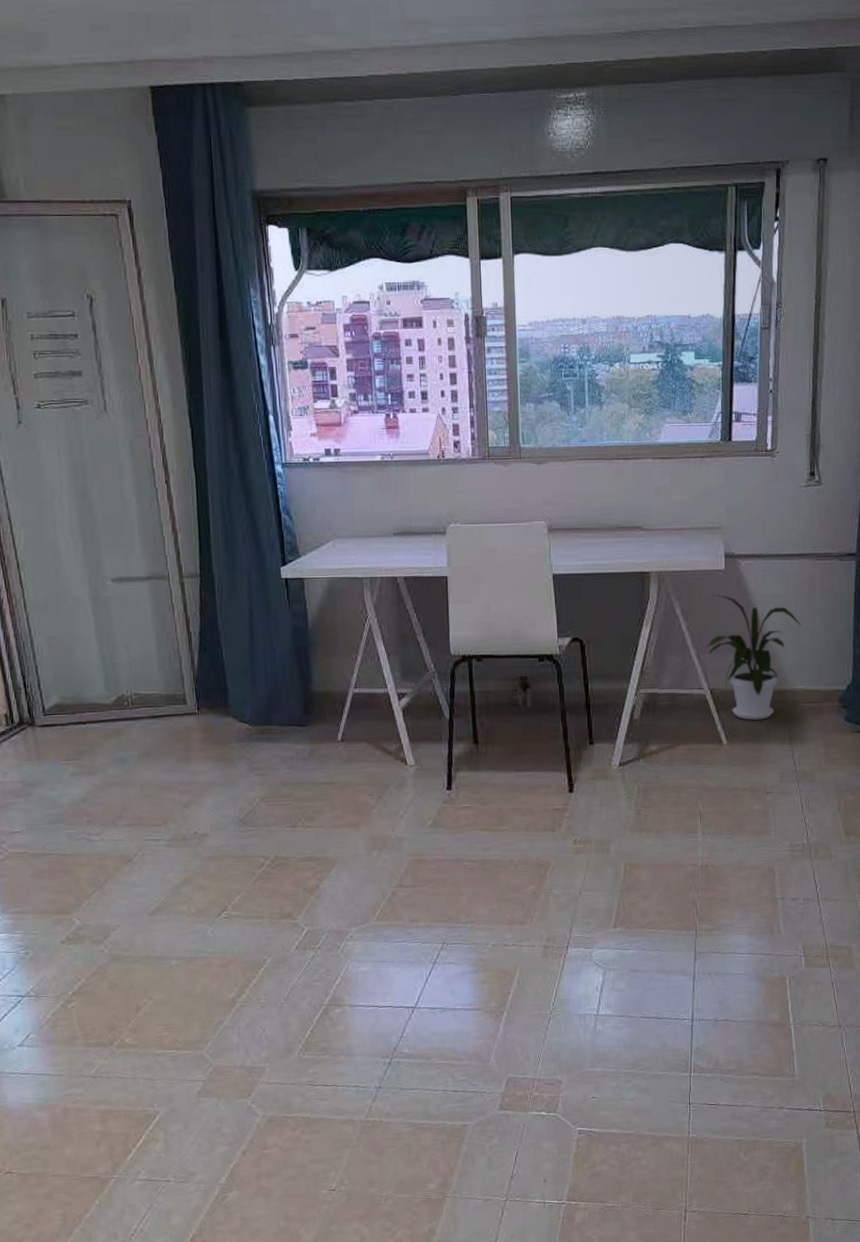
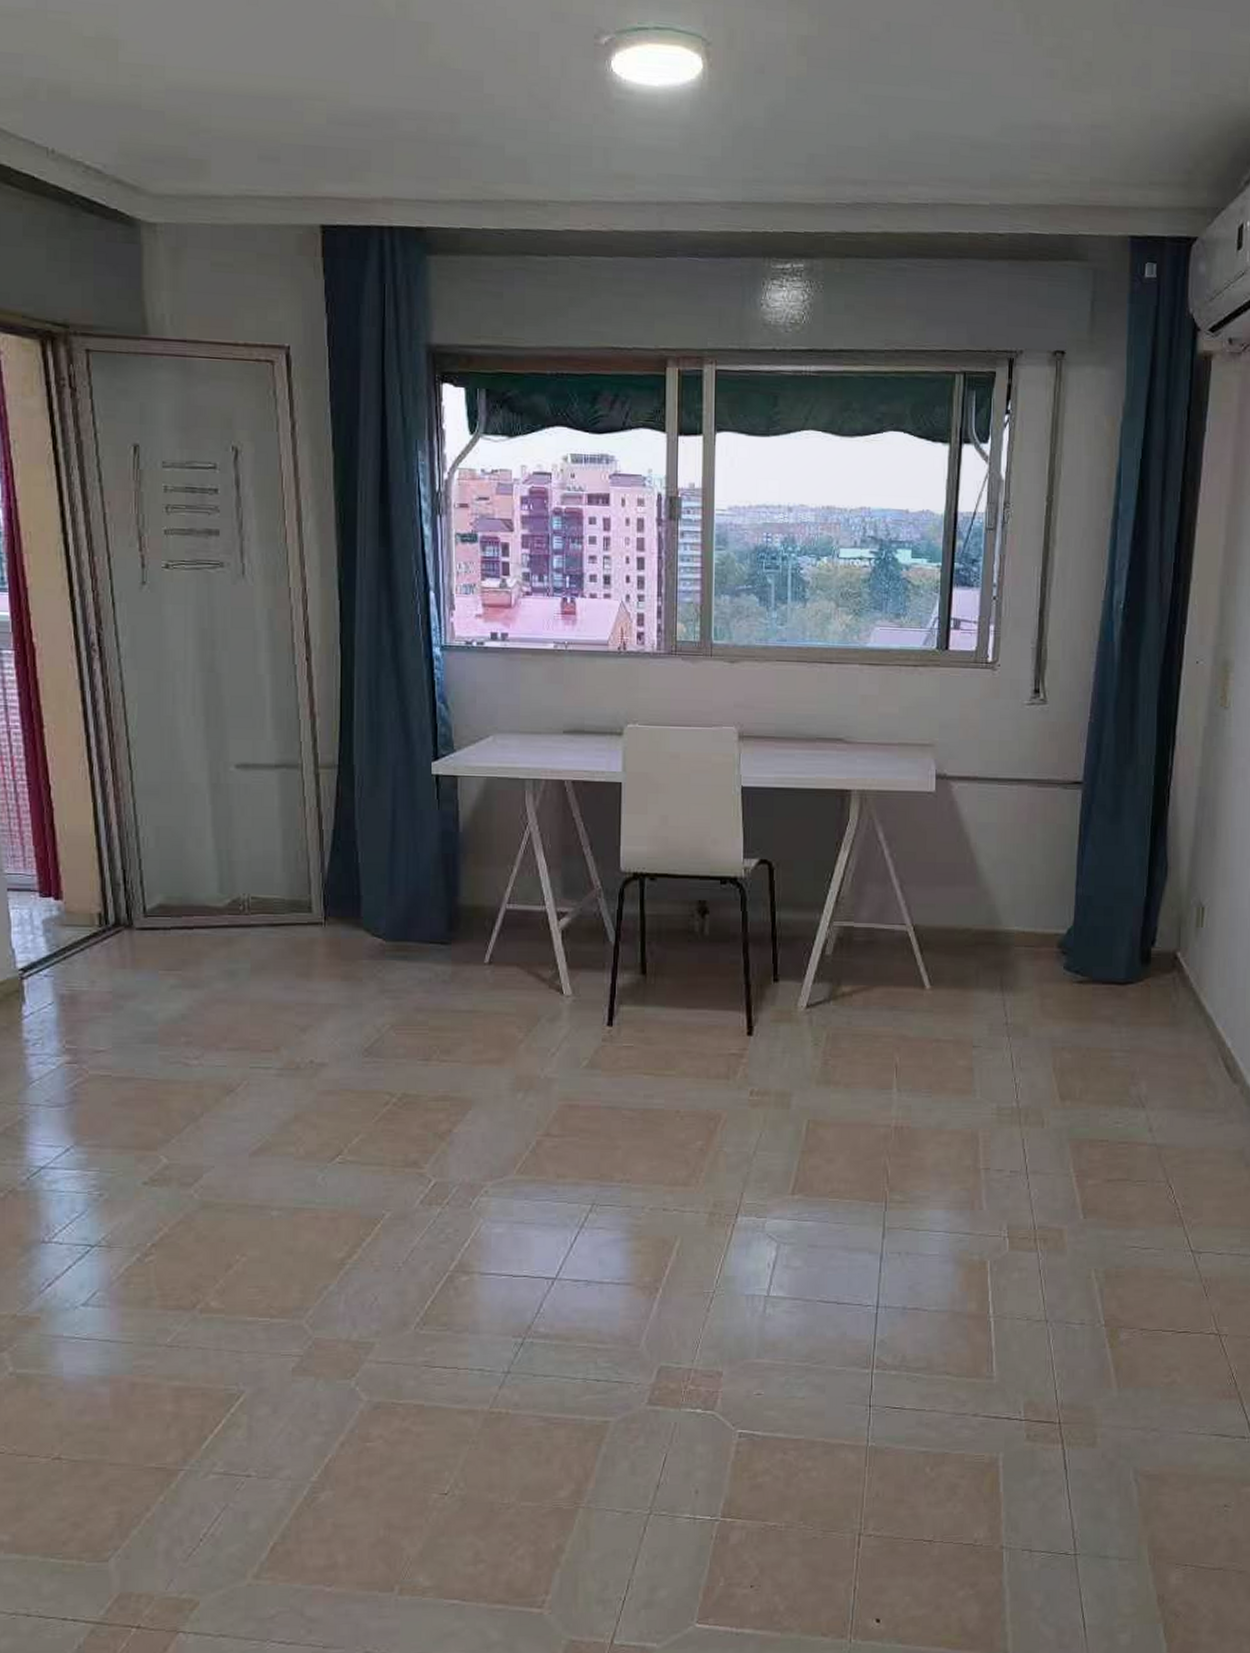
house plant: present [706,594,801,720] -> none [911,818,1019,963]

